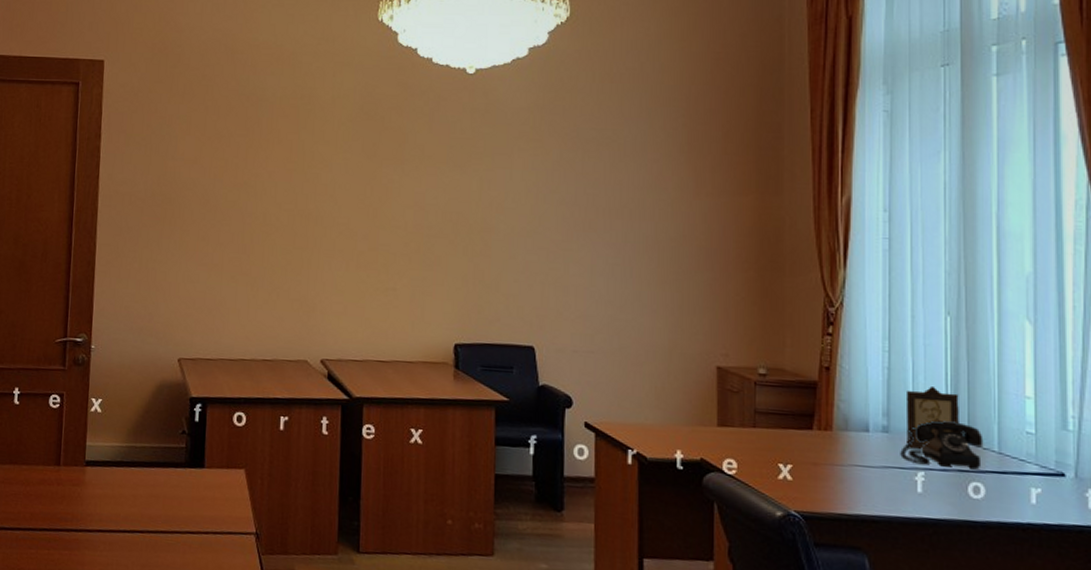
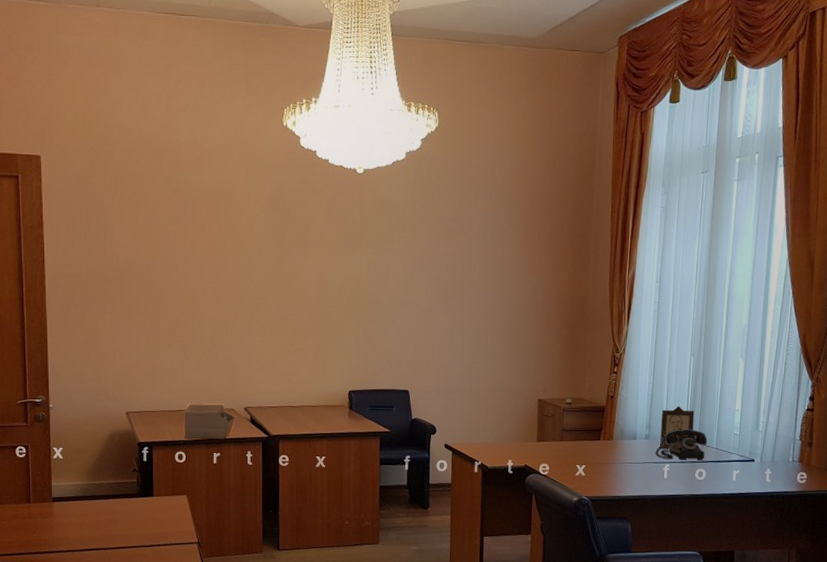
sewing box: none [245,352,309,399] -> present [184,404,235,440]

